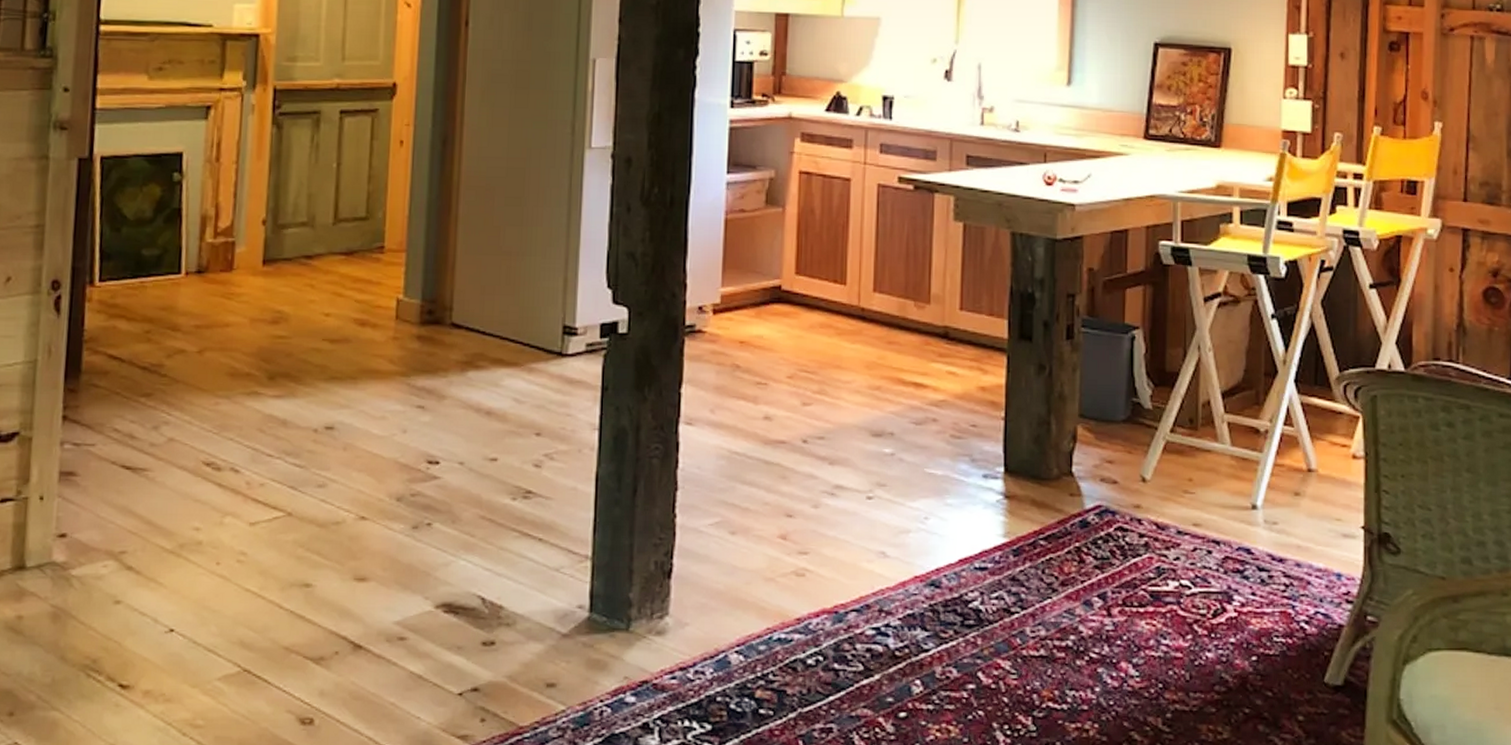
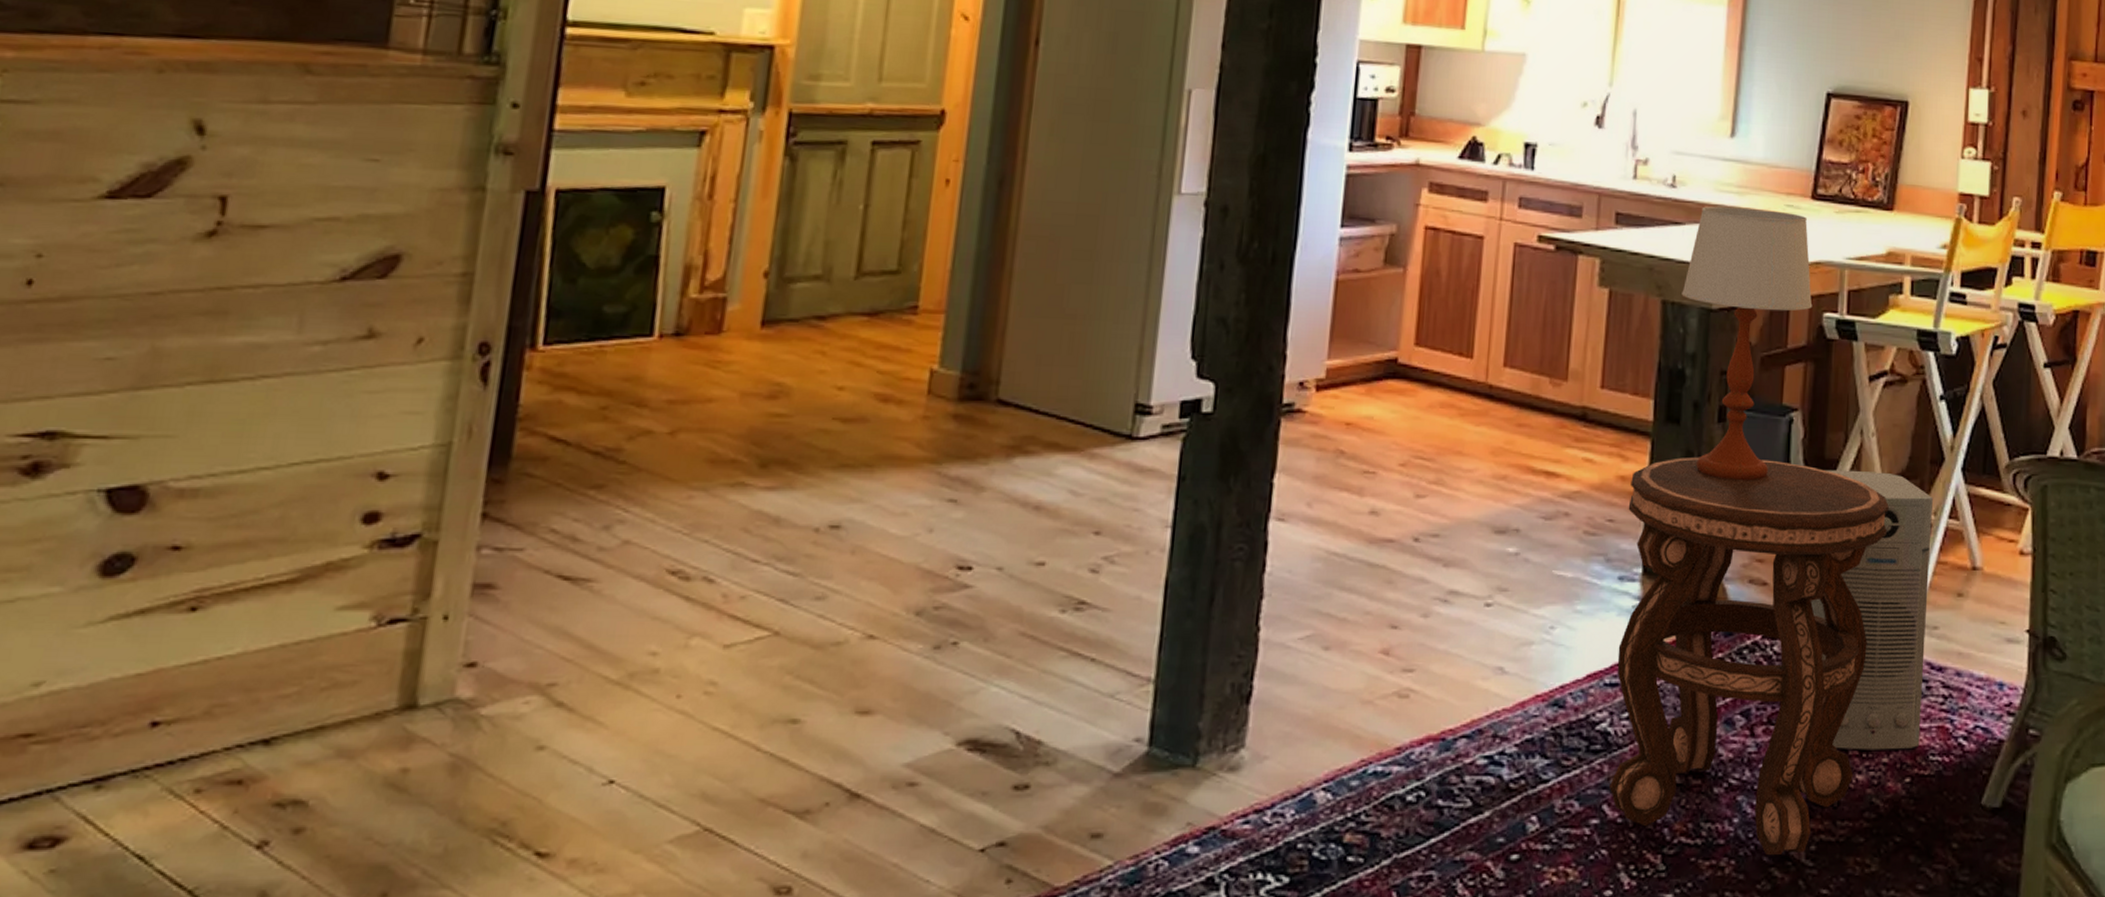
side table: none [983,370,1227,722] -> present [1609,456,1889,856]
table lamp: none [1029,147,1149,392] -> present [1681,206,1813,481]
air purifier: none [1157,381,1268,631] -> present [1810,469,1933,750]

